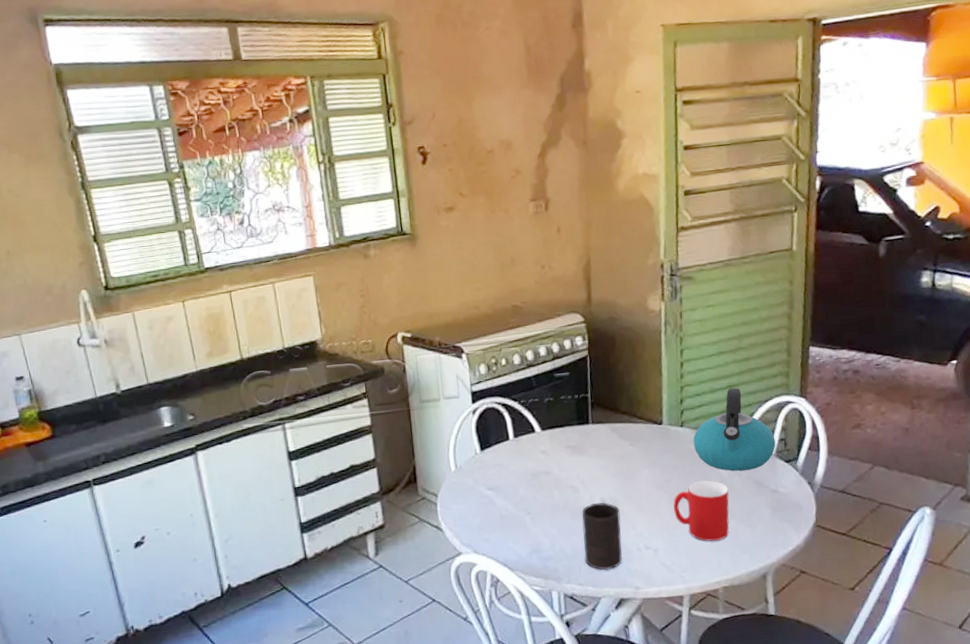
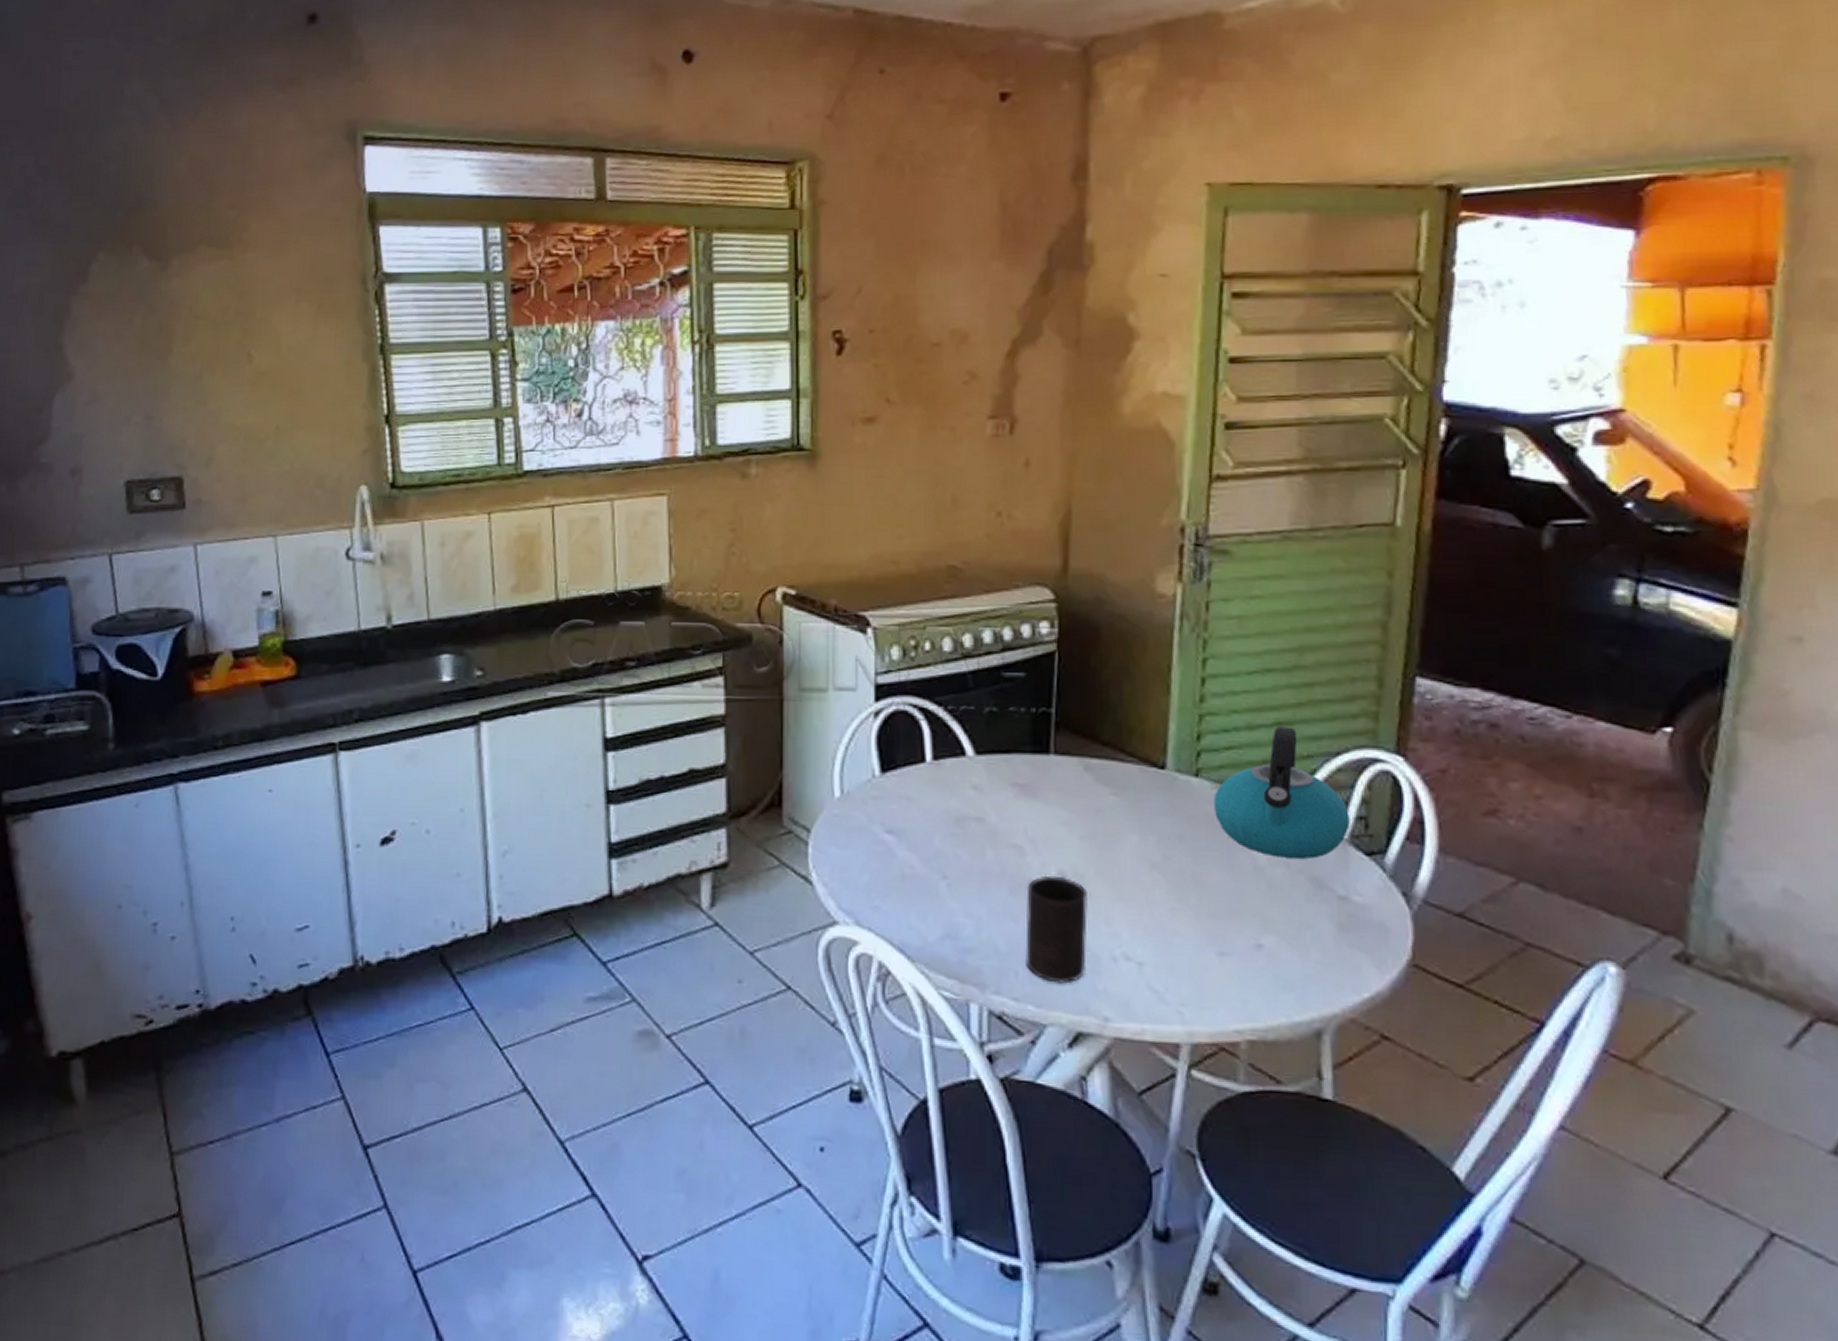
cup: present [673,480,729,542] -> none [1174,865,1267,964]

